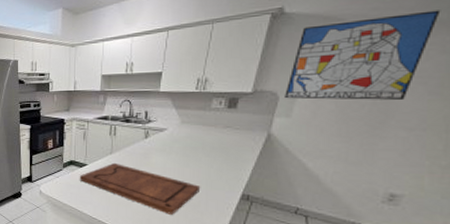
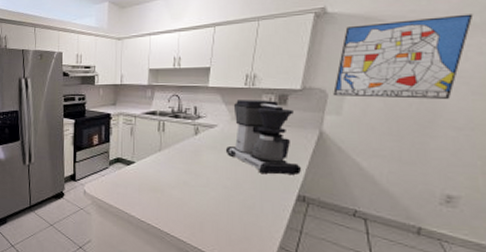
cutting board: present [79,162,201,215] -> none [126,160,255,217]
coffee maker: none [174,103,247,176] -> present [225,100,301,176]

